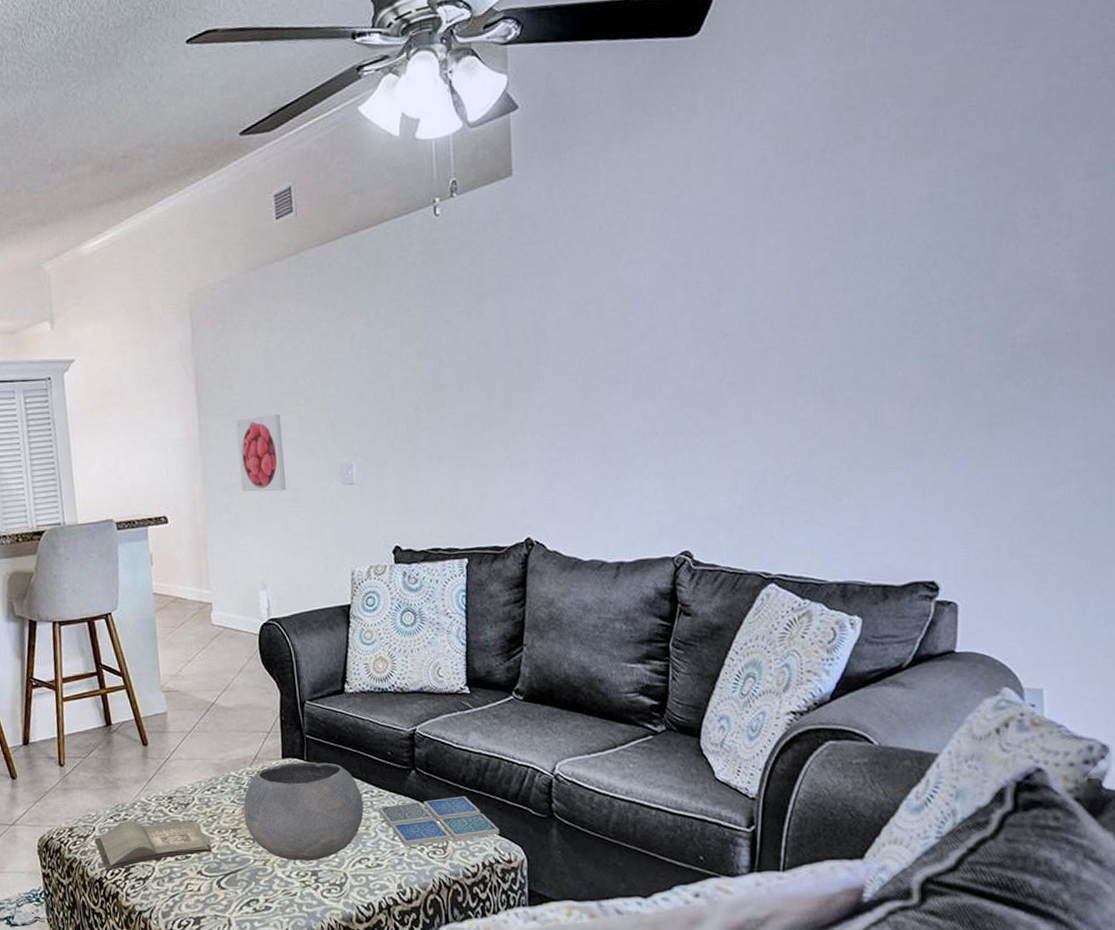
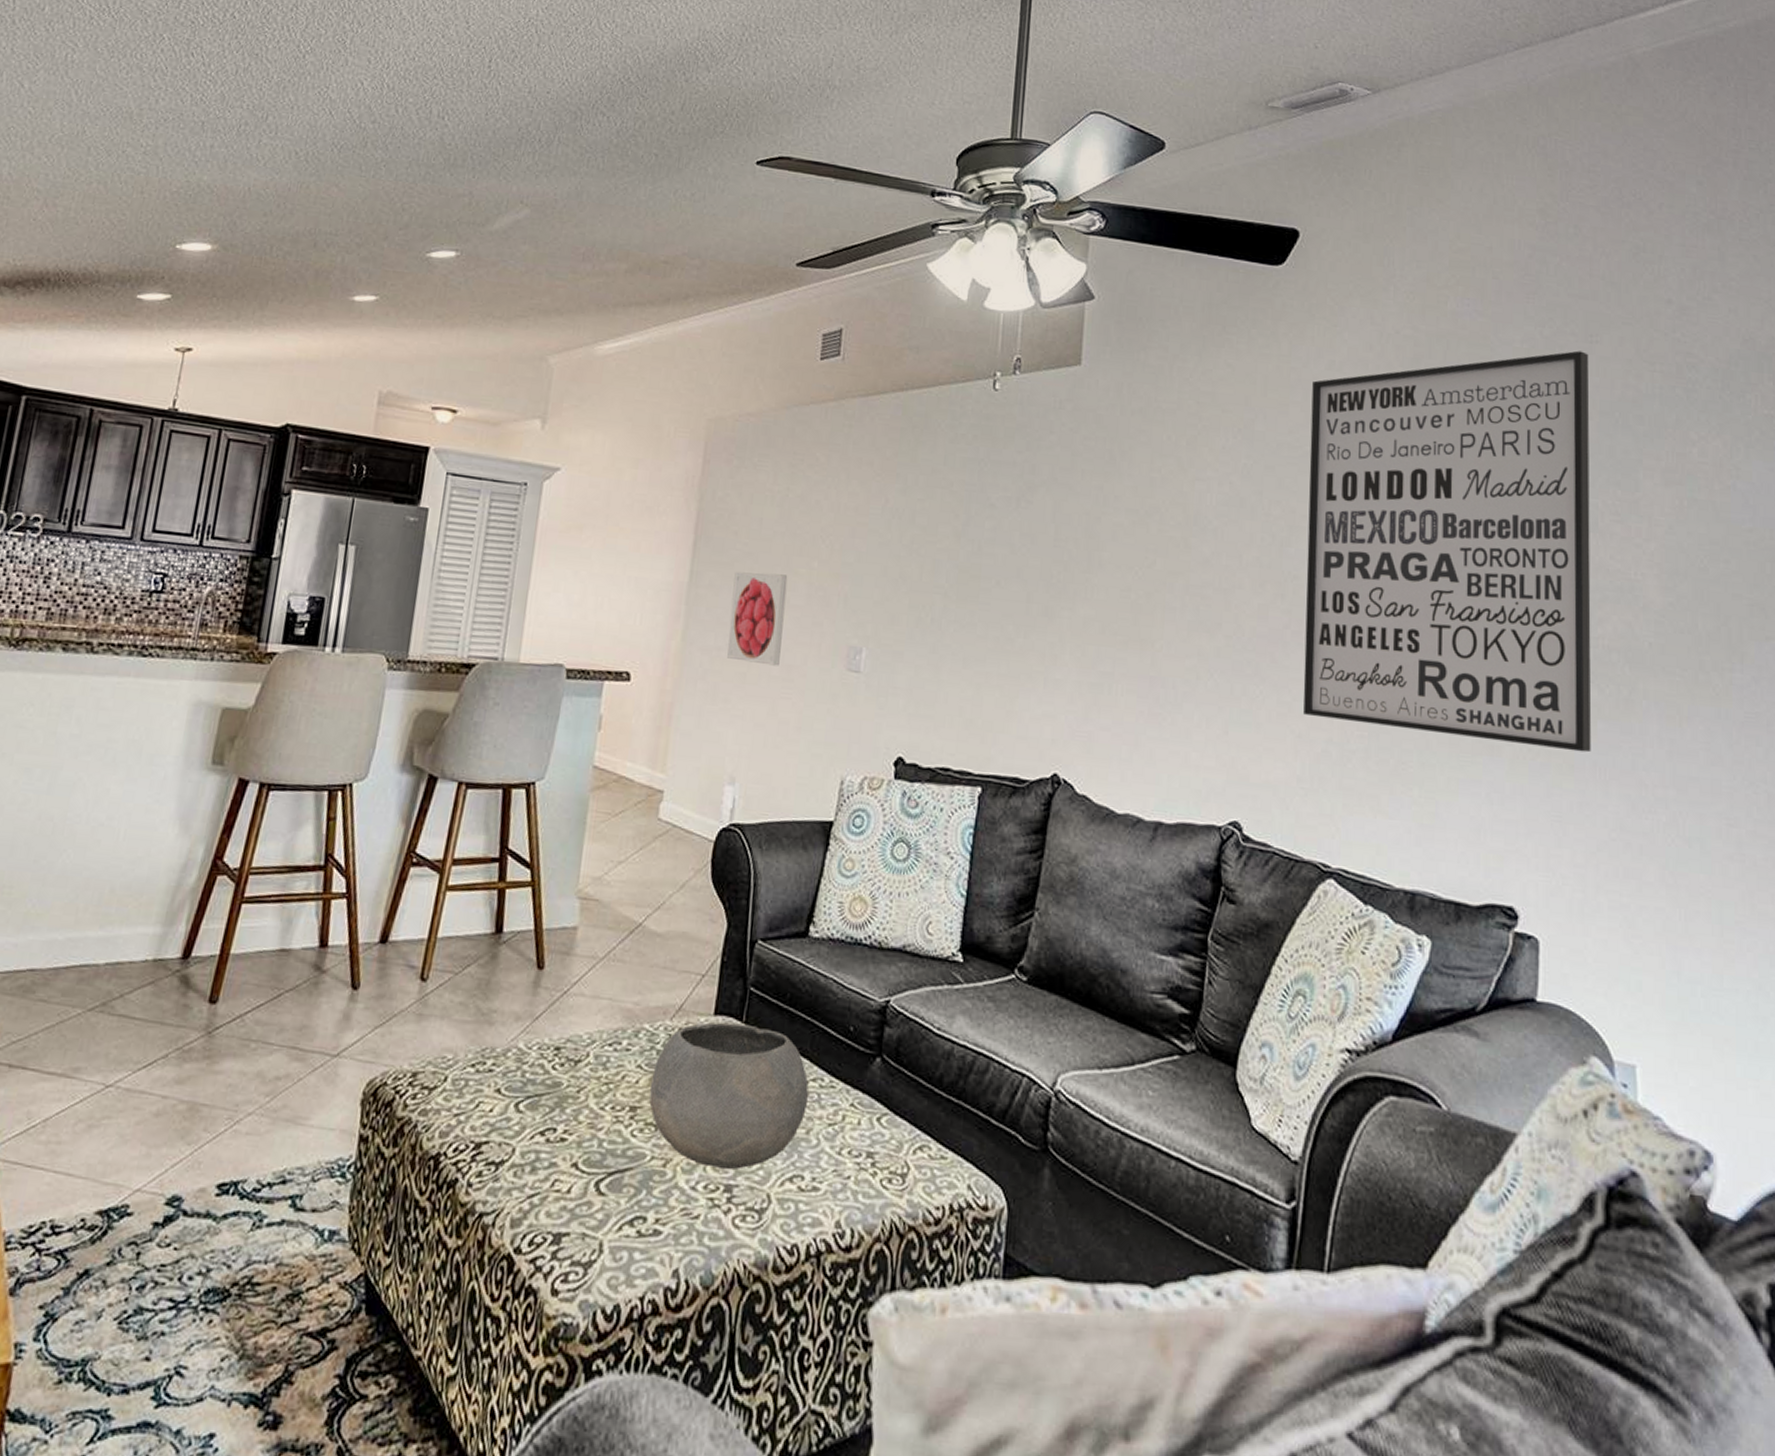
hardback book: present [94,820,213,871] -> none [442,1072,601,1145]
drink coaster: present [378,796,500,846] -> none [825,1102,977,1167]
wall art: none [734,59,1011,453] -> present [1303,350,1592,753]

